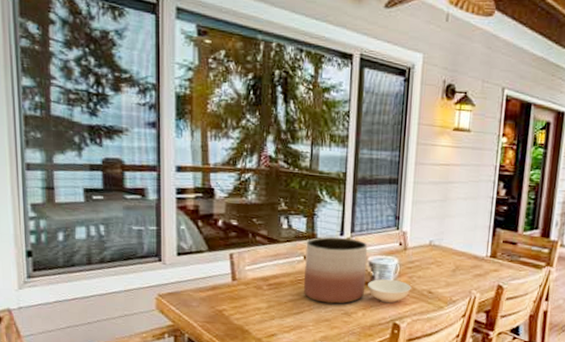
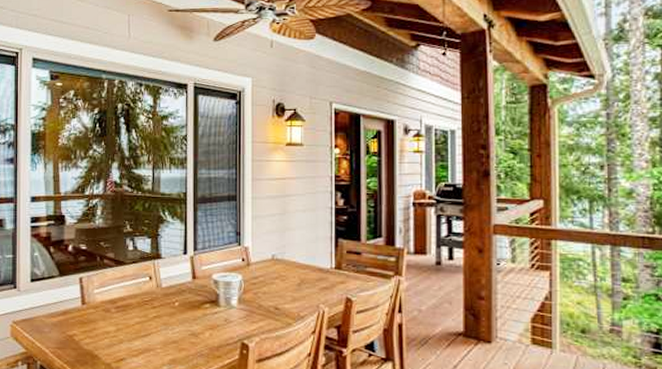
planter: present [303,236,368,304] -> none [150,256,211,324]
bowl: present [368,278,411,304] -> none [213,296,257,322]

